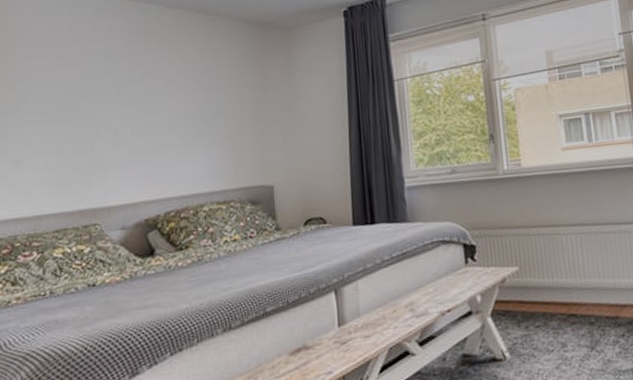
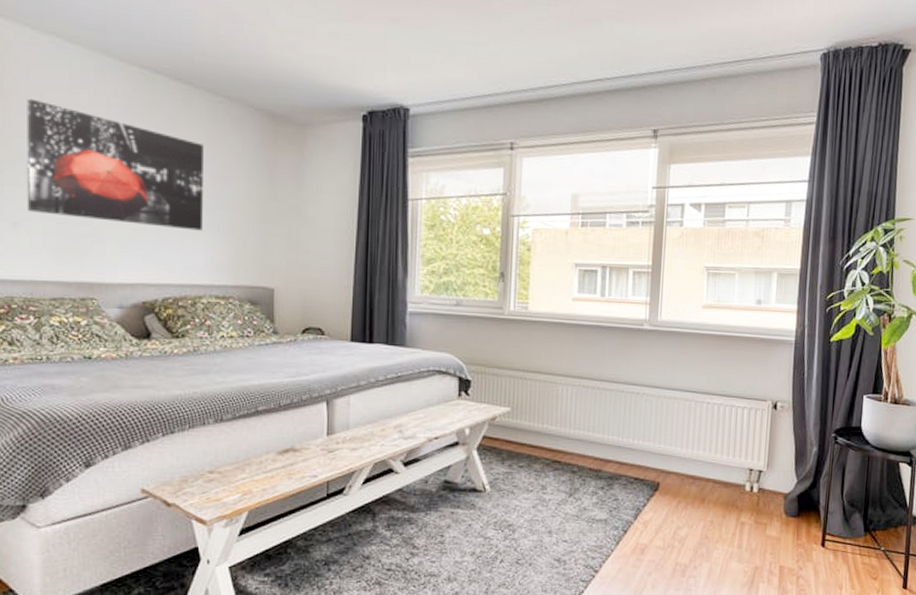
wall art: none [29,44,200,150] -> present [27,98,204,231]

